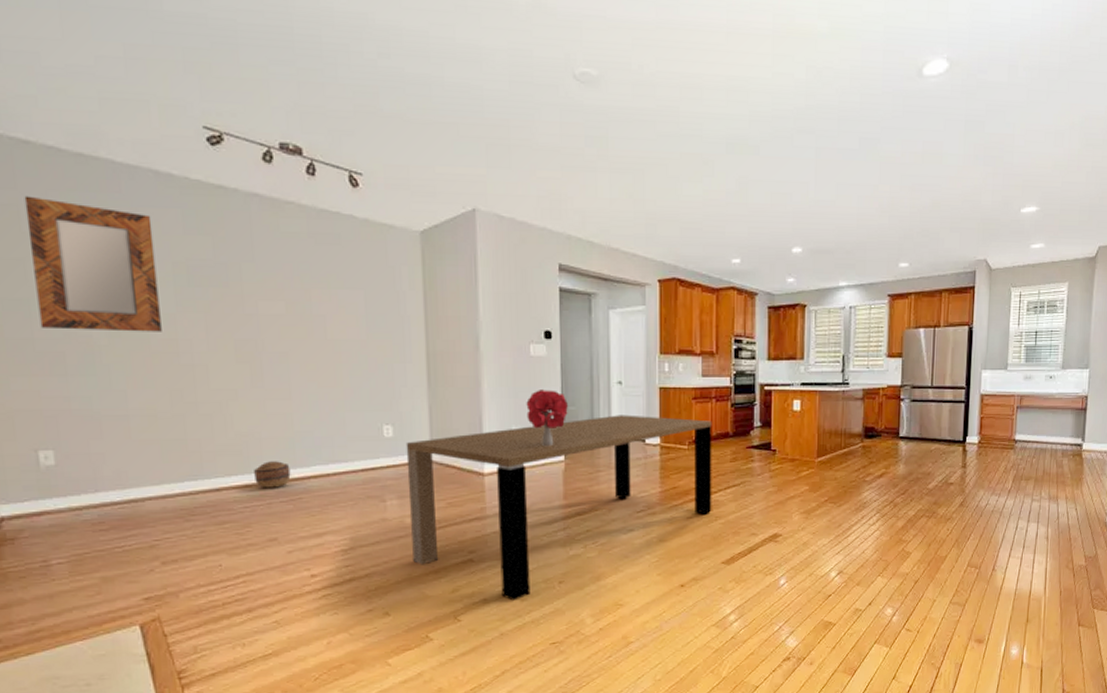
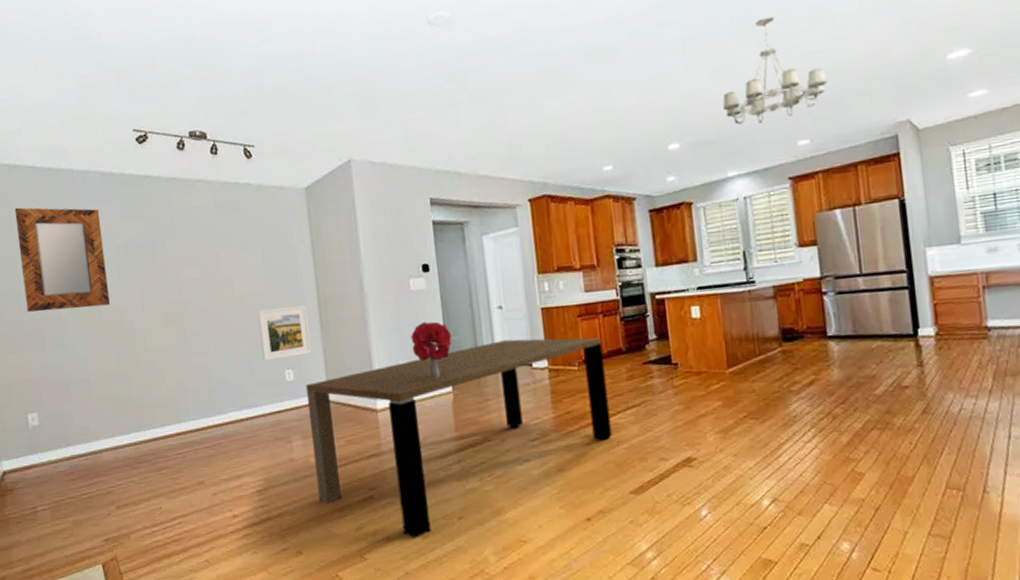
basket: present [254,461,291,488] -> none [183,410,212,436]
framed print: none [355,358,415,415] -> present [258,304,311,362]
chandelier: none [843,144,930,241] -> present [722,16,828,125]

